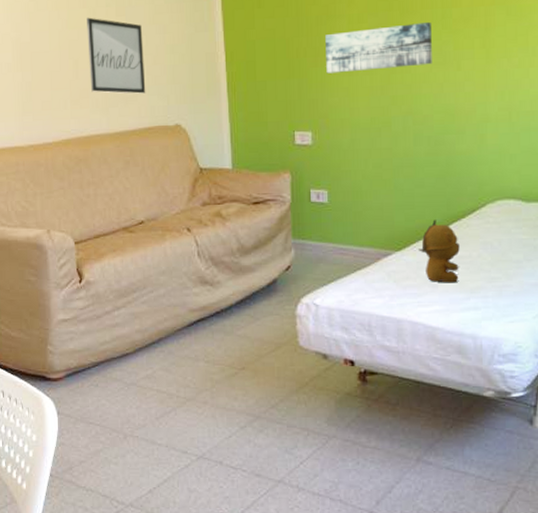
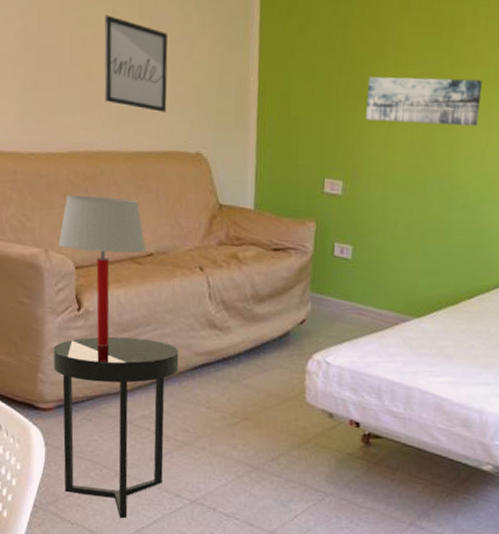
table lamp: none [58,175,137,314] -> present [58,195,146,347]
side table: none [59,302,175,481] -> present [53,336,179,519]
stuffed bear: present [419,219,460,283] -> none [438,290,479,357]

